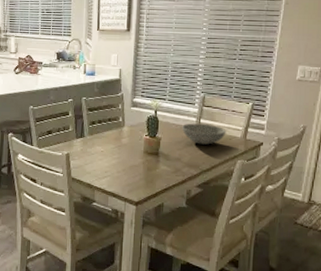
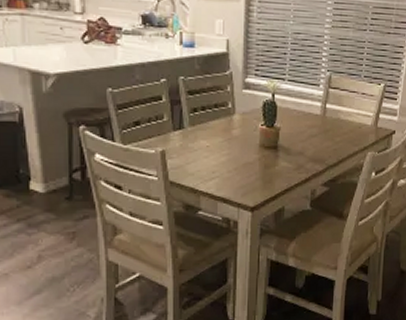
bowl: present [182,123,226,145] -> none [305,109,355,135]

